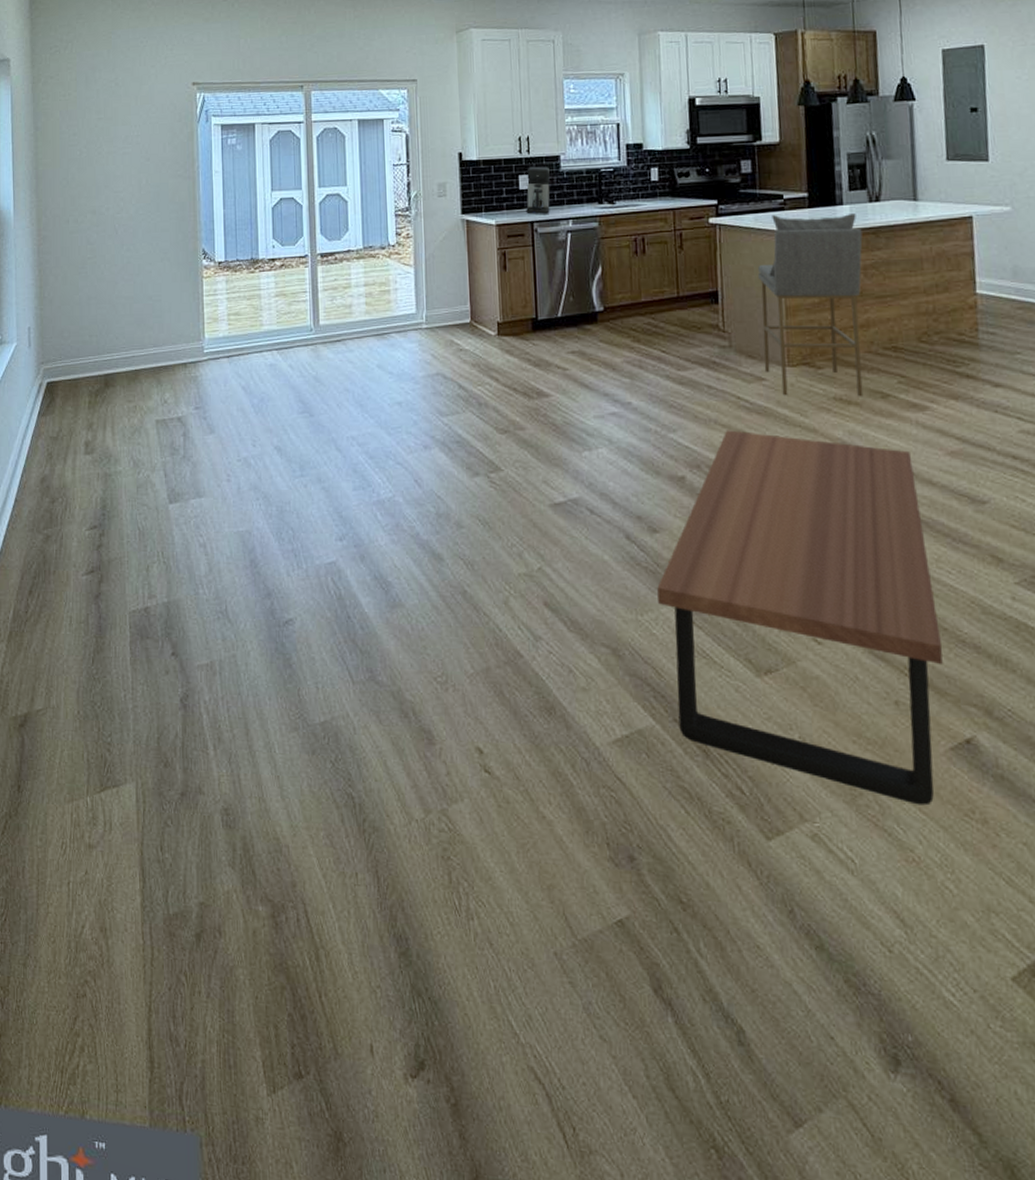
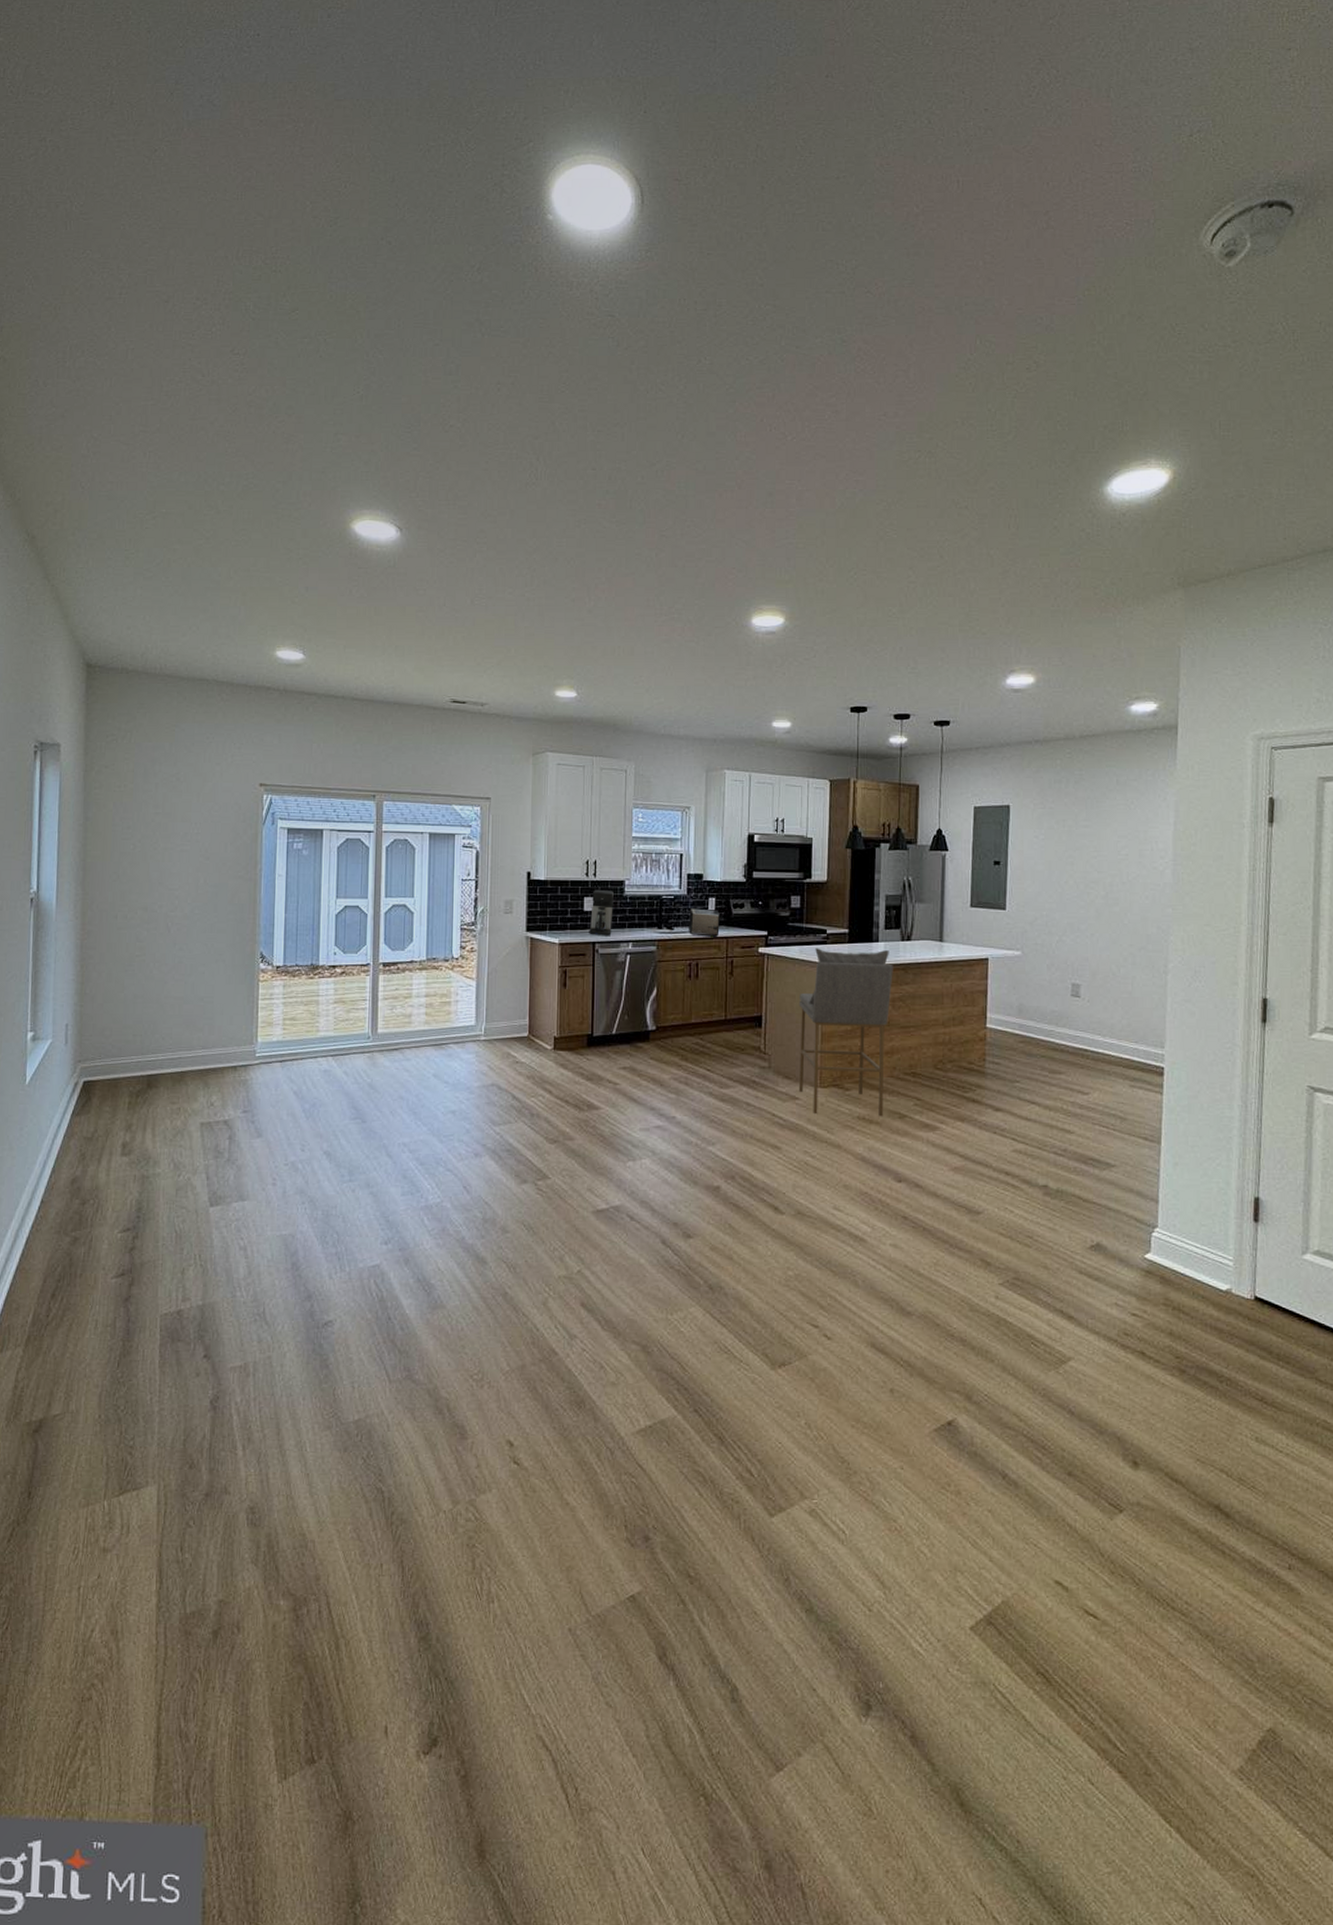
toaster: none [630,180,666,210] -> present [689,908,721,937]
coffee table: present [657,430,943,806] -> none [687,1144,933,1481]

